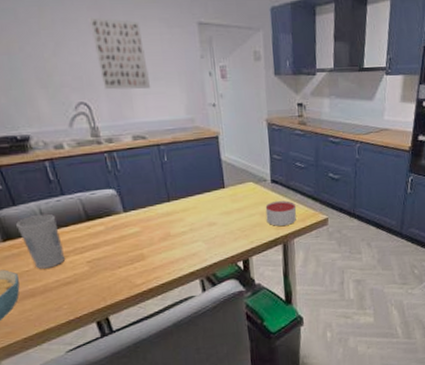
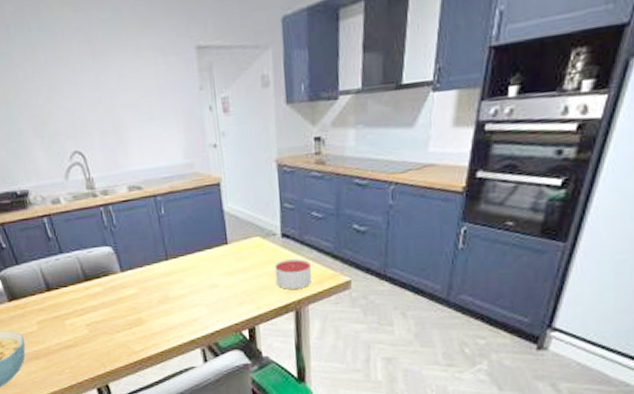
cup: present [16,214,66,269] -> none [20,274,66,331]
wall art: present [89,17,151,90] -> none [80,52,146,135]

